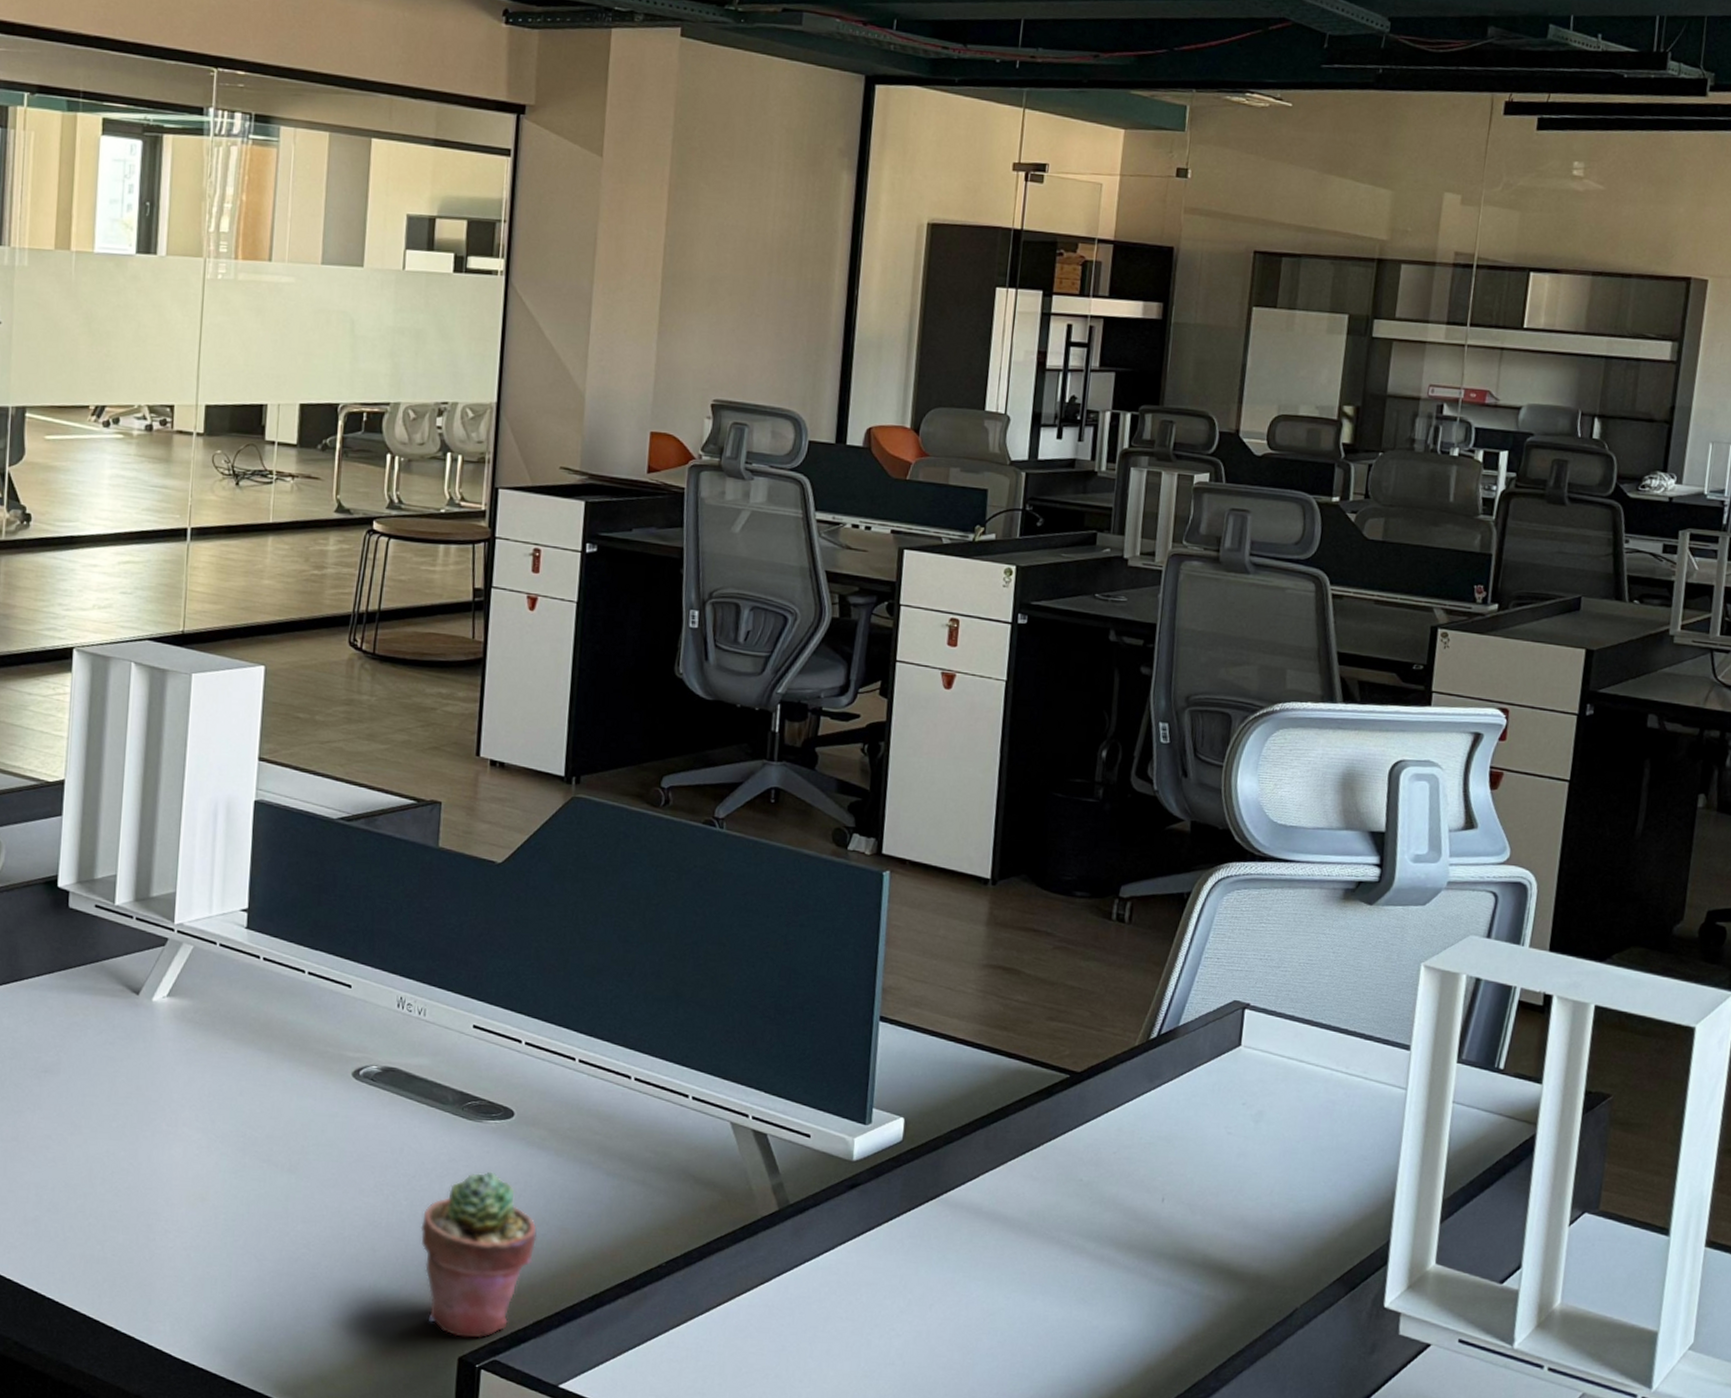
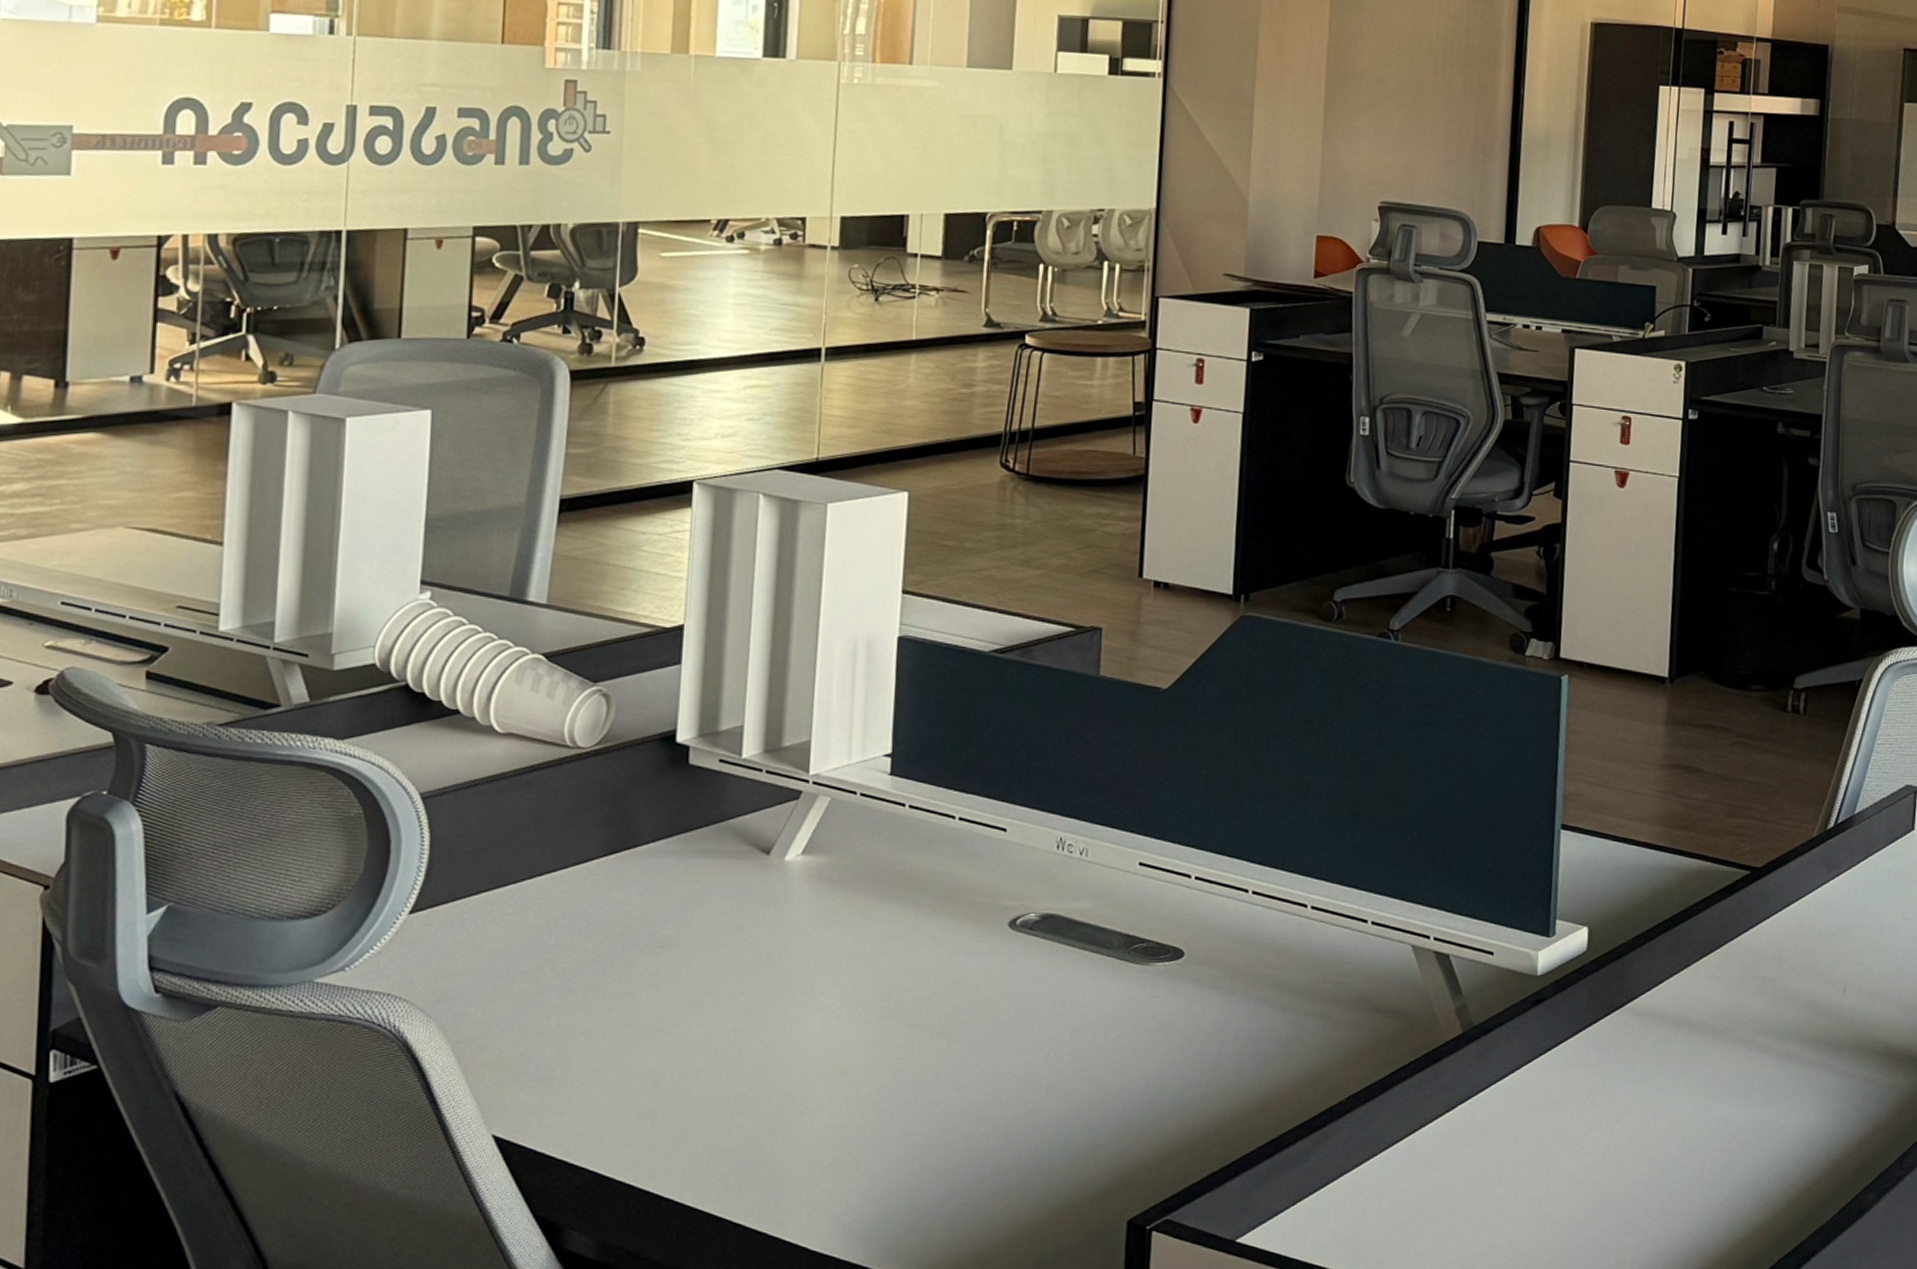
potted succulent: present [420,1171,538,1338] -> none [1084,1017,1211,1198]

